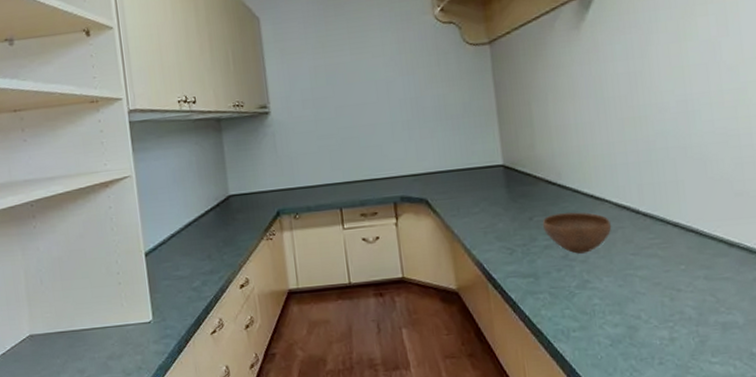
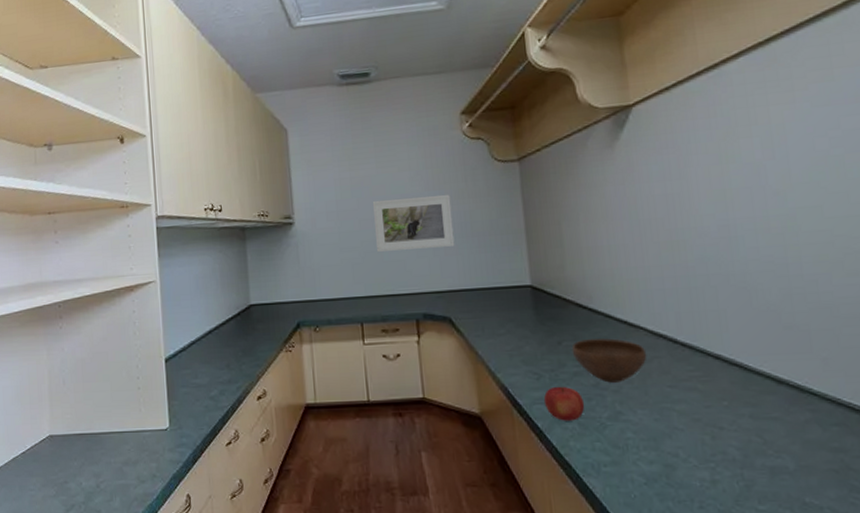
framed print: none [348,78,430,138] -> present [372,194,455,252]
fruit: none [516,259,555,292] -> present [543,386,585,421]

